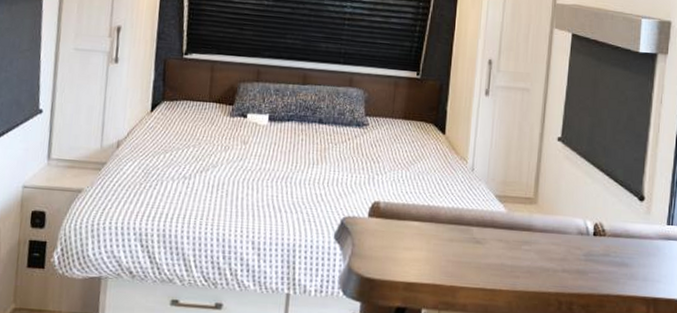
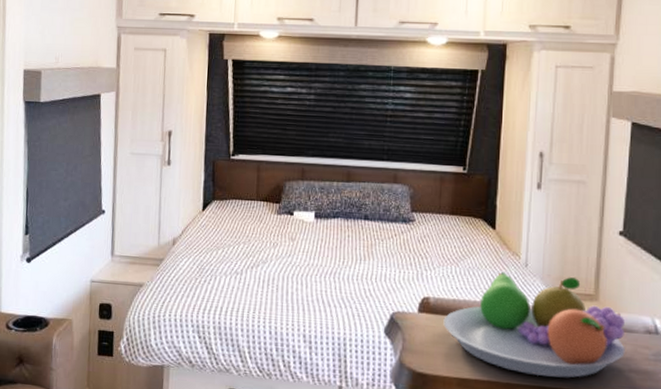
fruit bowl: none [392,176,560,280] -> present [443,272,625,378]

